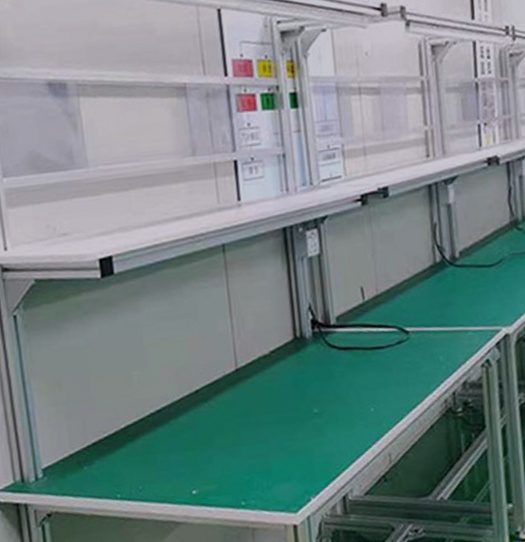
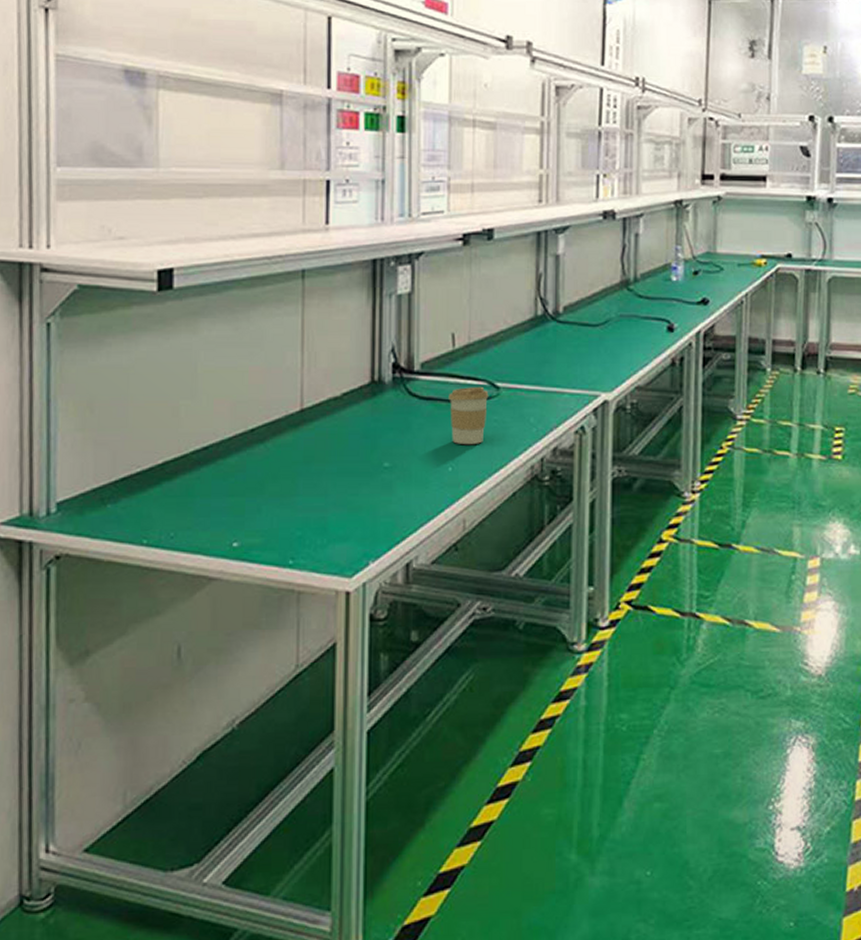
coffee cup: none [363,333,400,387] -> present [448,387,489,444]

